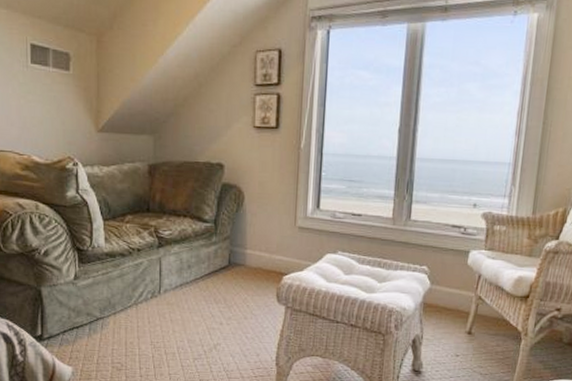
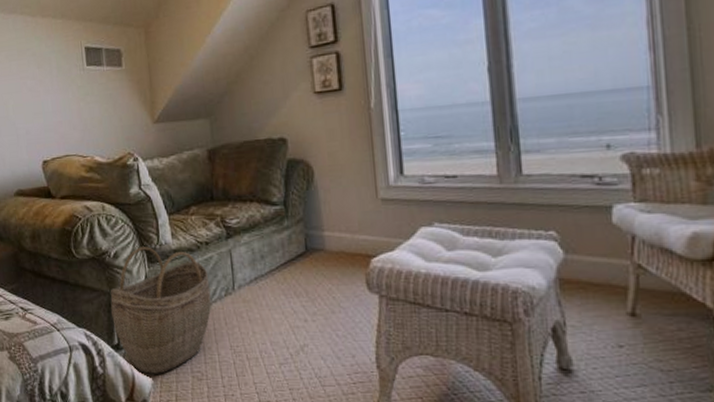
woven basket: none [37,247,137,364] -> present [110,246,212,374]

